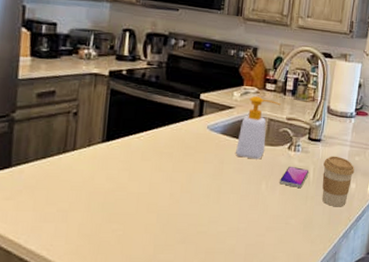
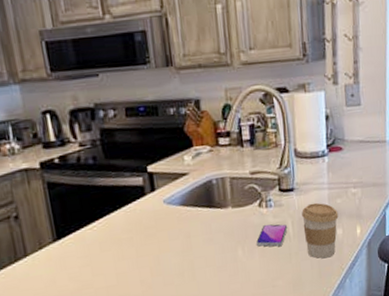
soap bottle: present [236,96,281,160] -> none [200,154,241,227]

